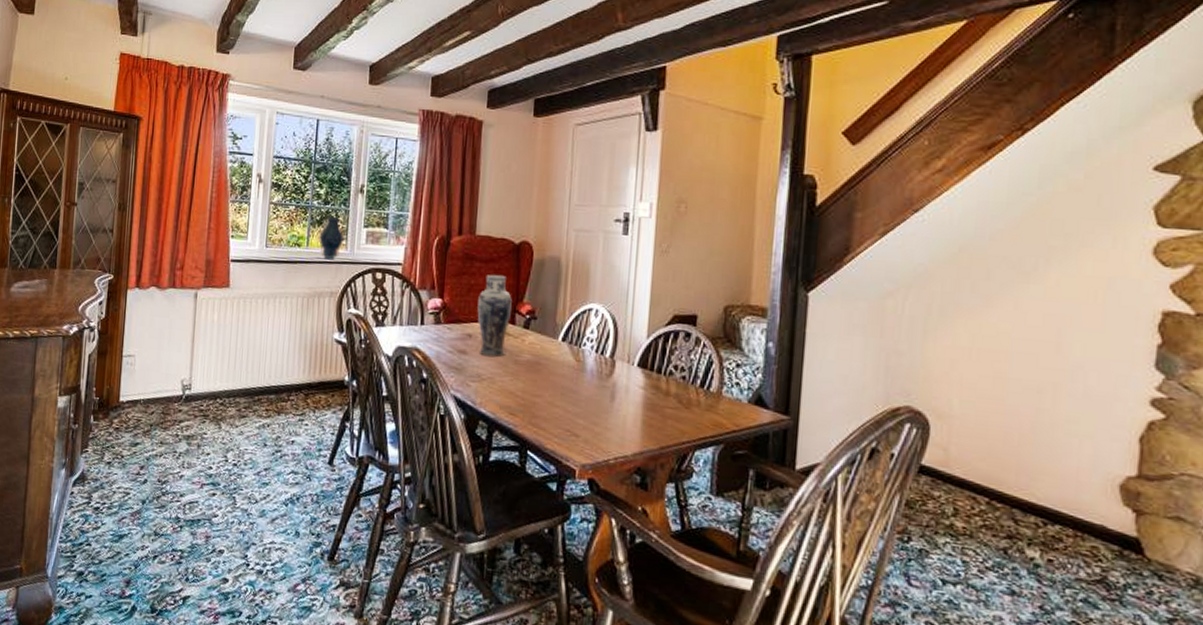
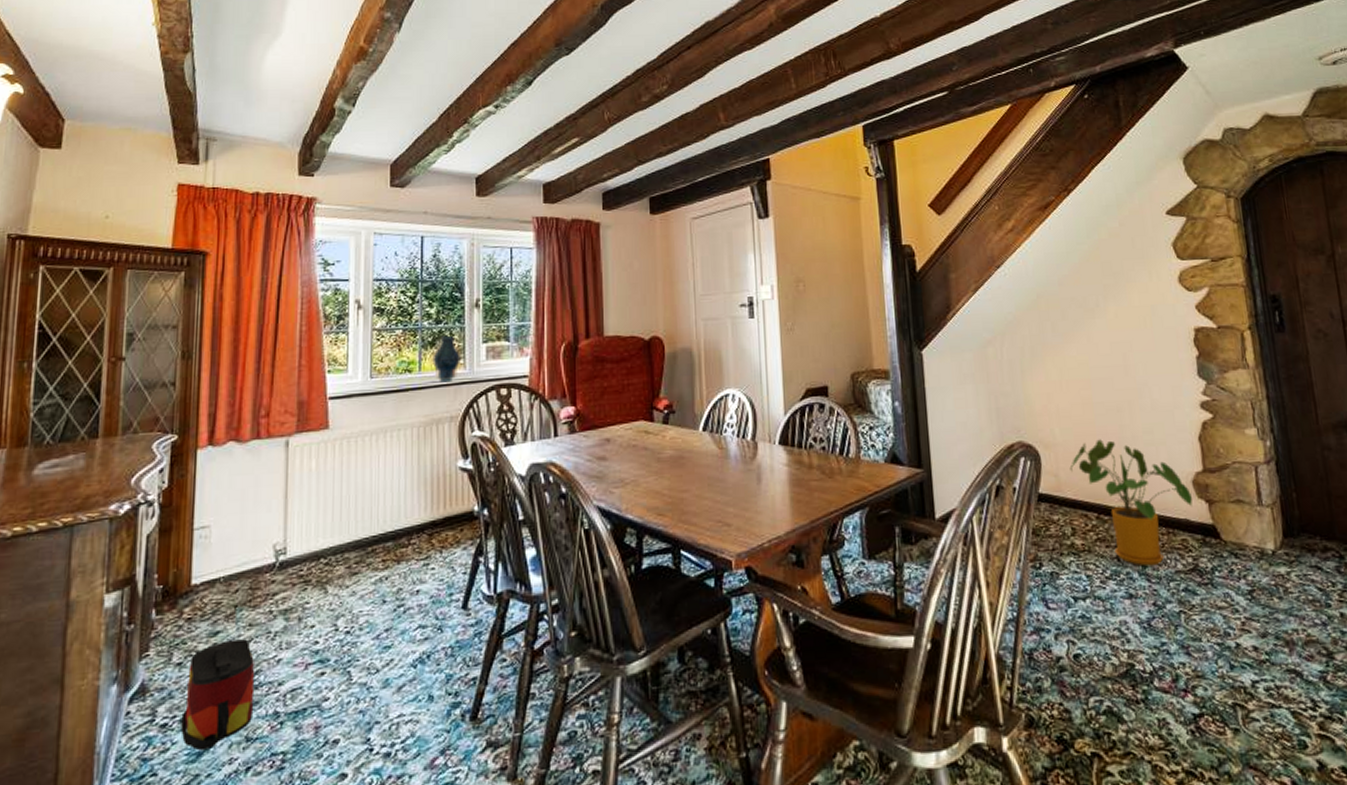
bag: none [108,451,163,535] -> present [181,639,255,751]
vase: present [477,275,512,357] -> none [613,374,649,459]
house plant: none [963,419,1117,568] -> present [1069,439,1193,566]

